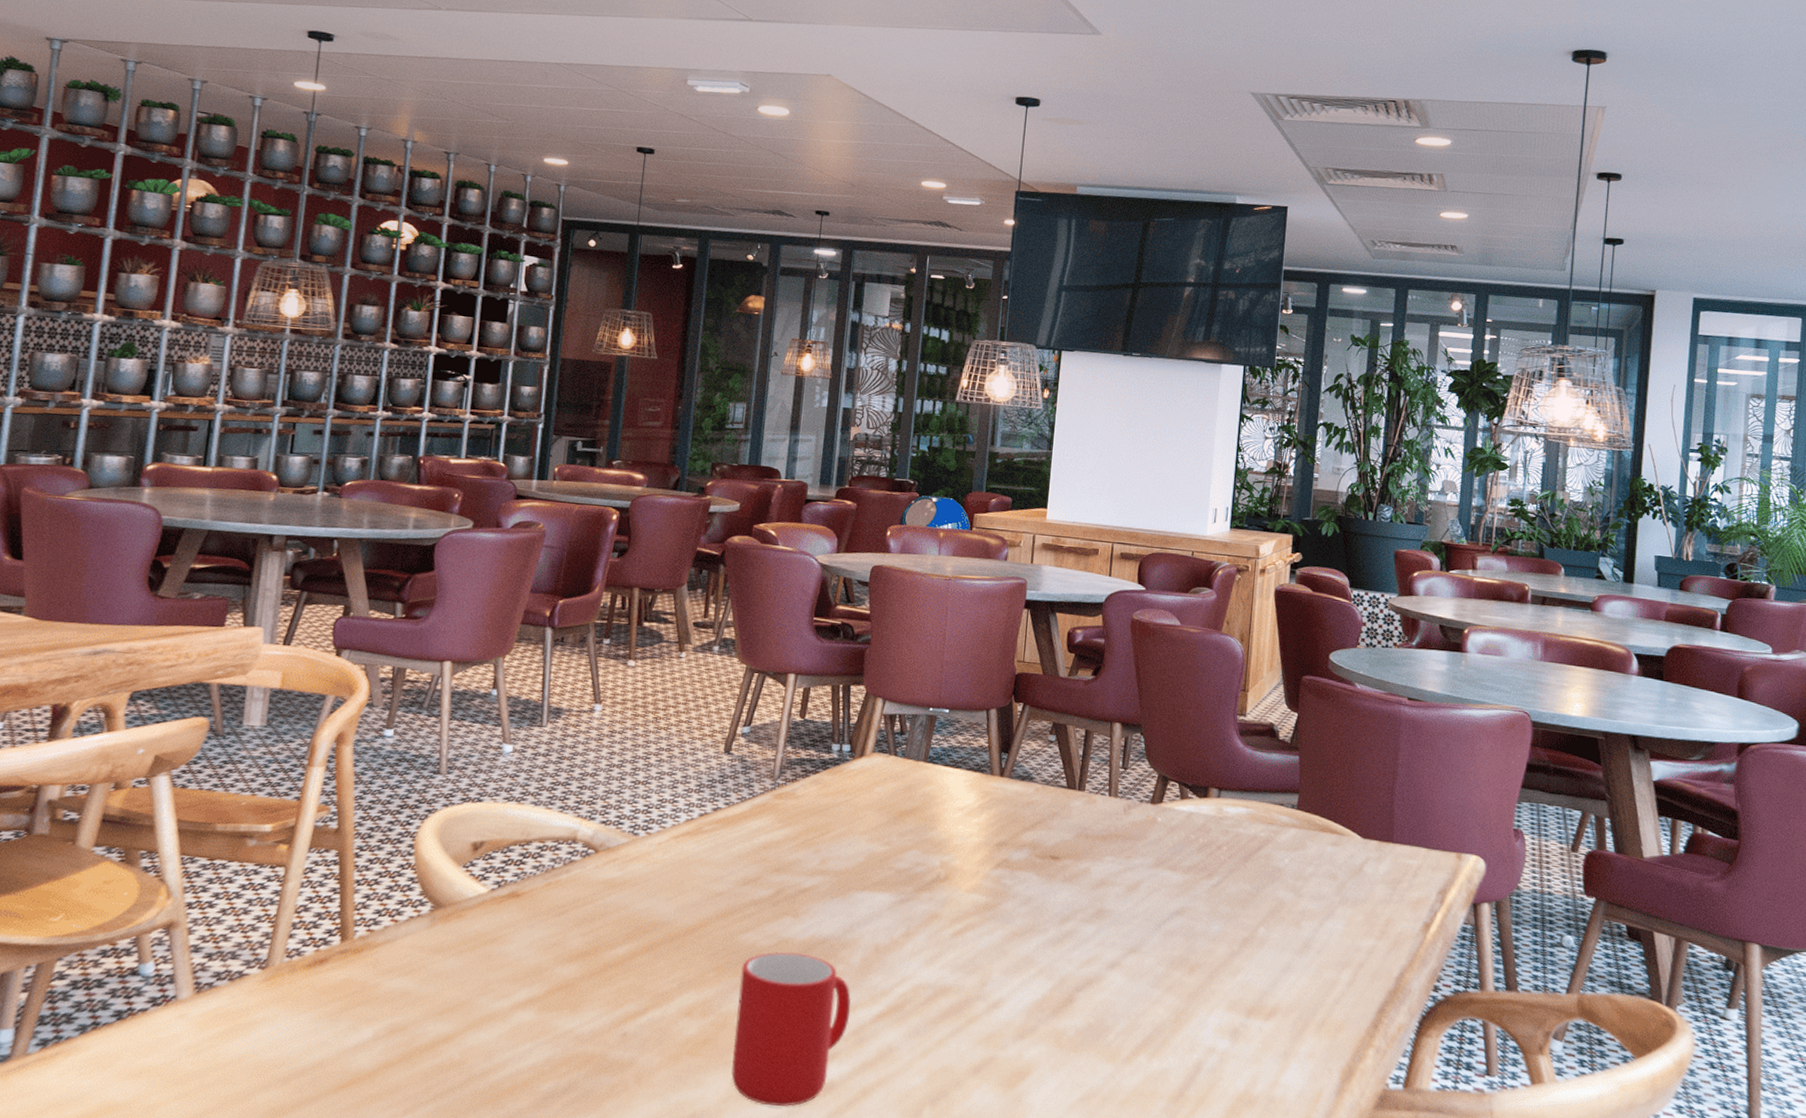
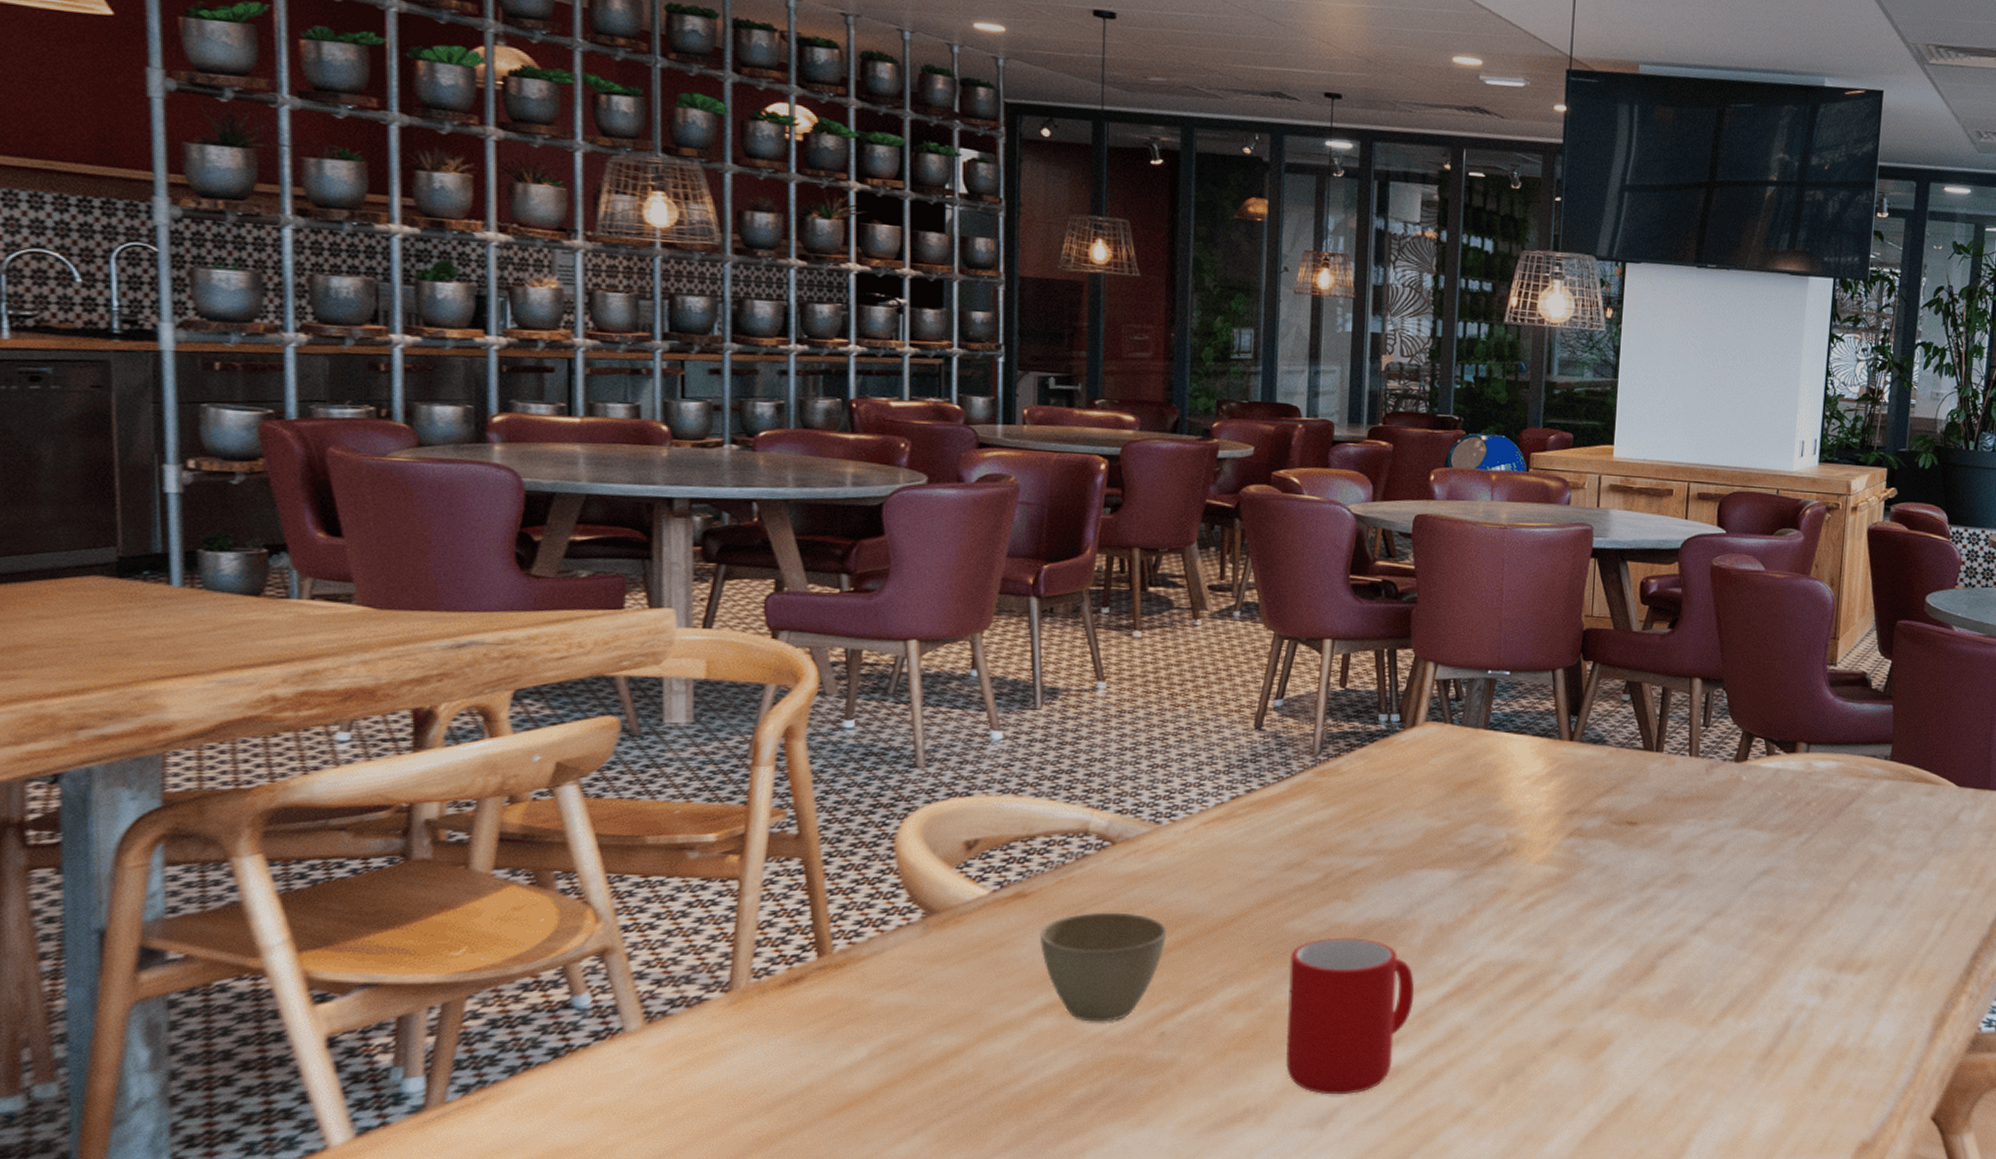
cup: none [526,914,637,1020] -> present [1039,912,1168,1022]

